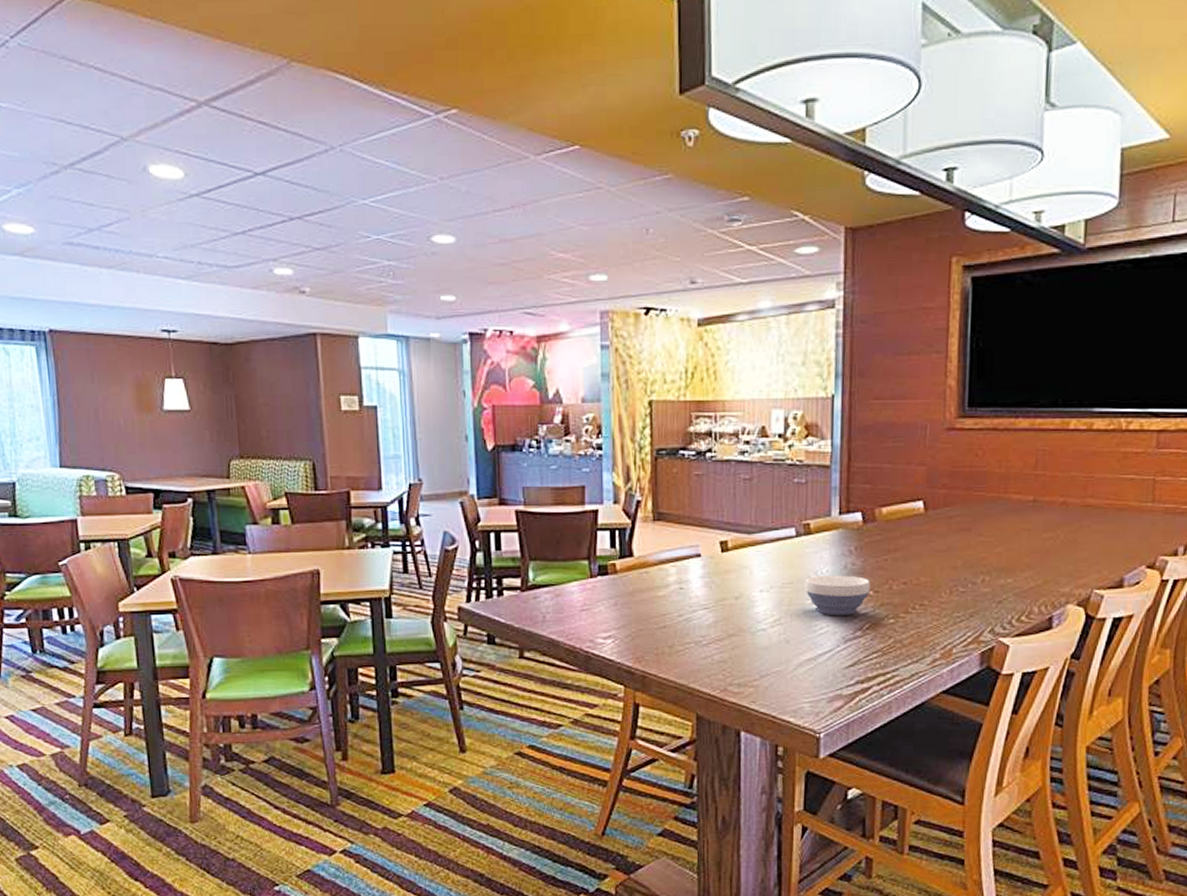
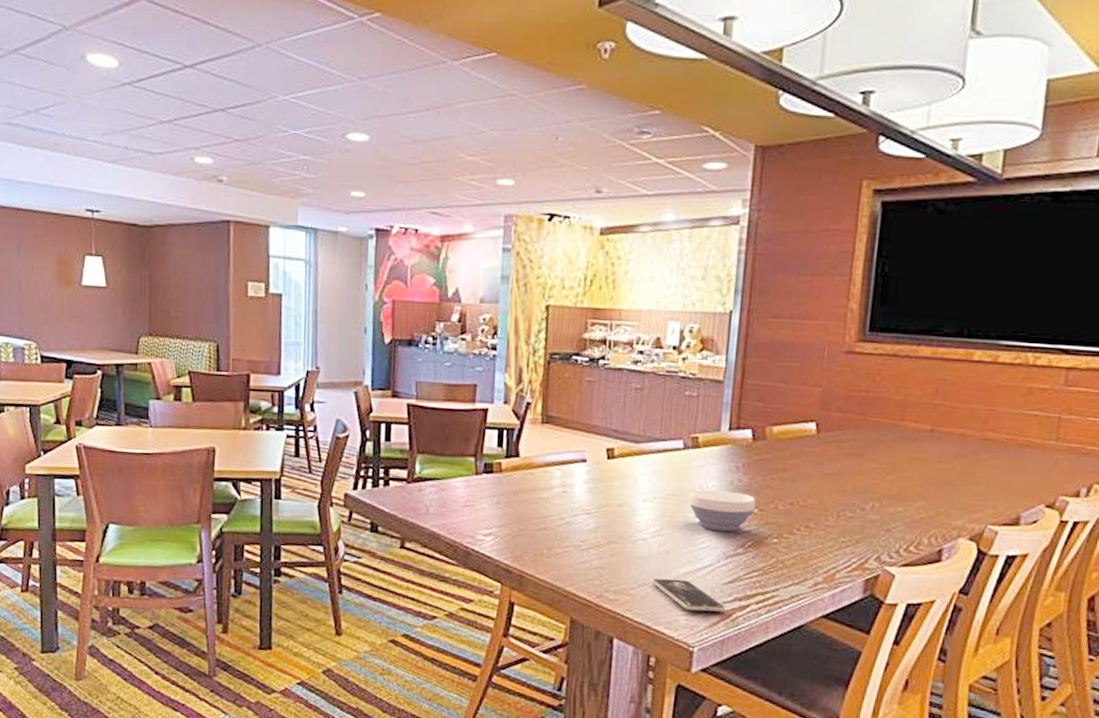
smartphone: none [774,667,849,697] -> present [651,578,726,612]

